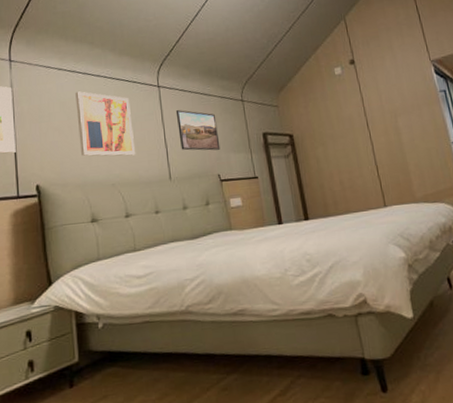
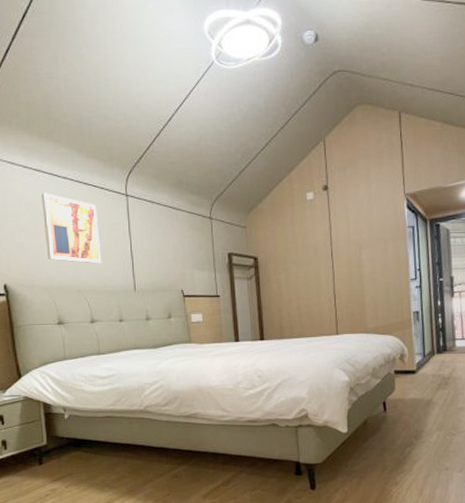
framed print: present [175,110,221,151] -> none [143,222,185,266]

